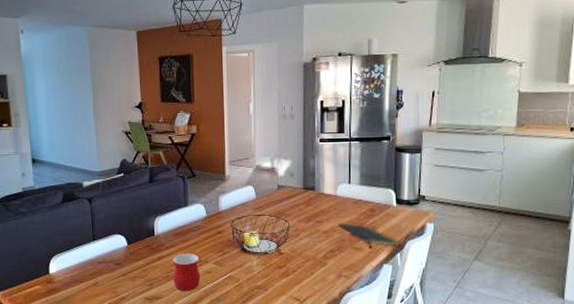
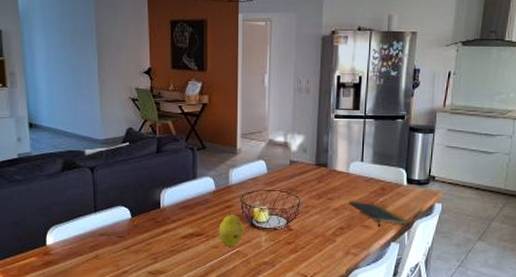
mug: present [173,254,201,292] -> none [179,228,207,266]
fruit: none [211,238,236,271] -> present [218,213,244,247]

